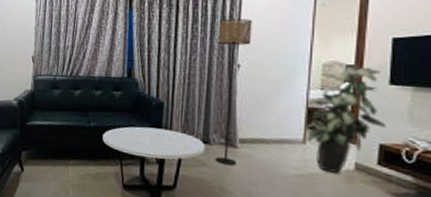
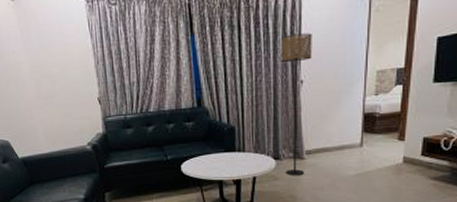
indoor plant: present [304,60,387,175] -> none [361,65,430,169]

